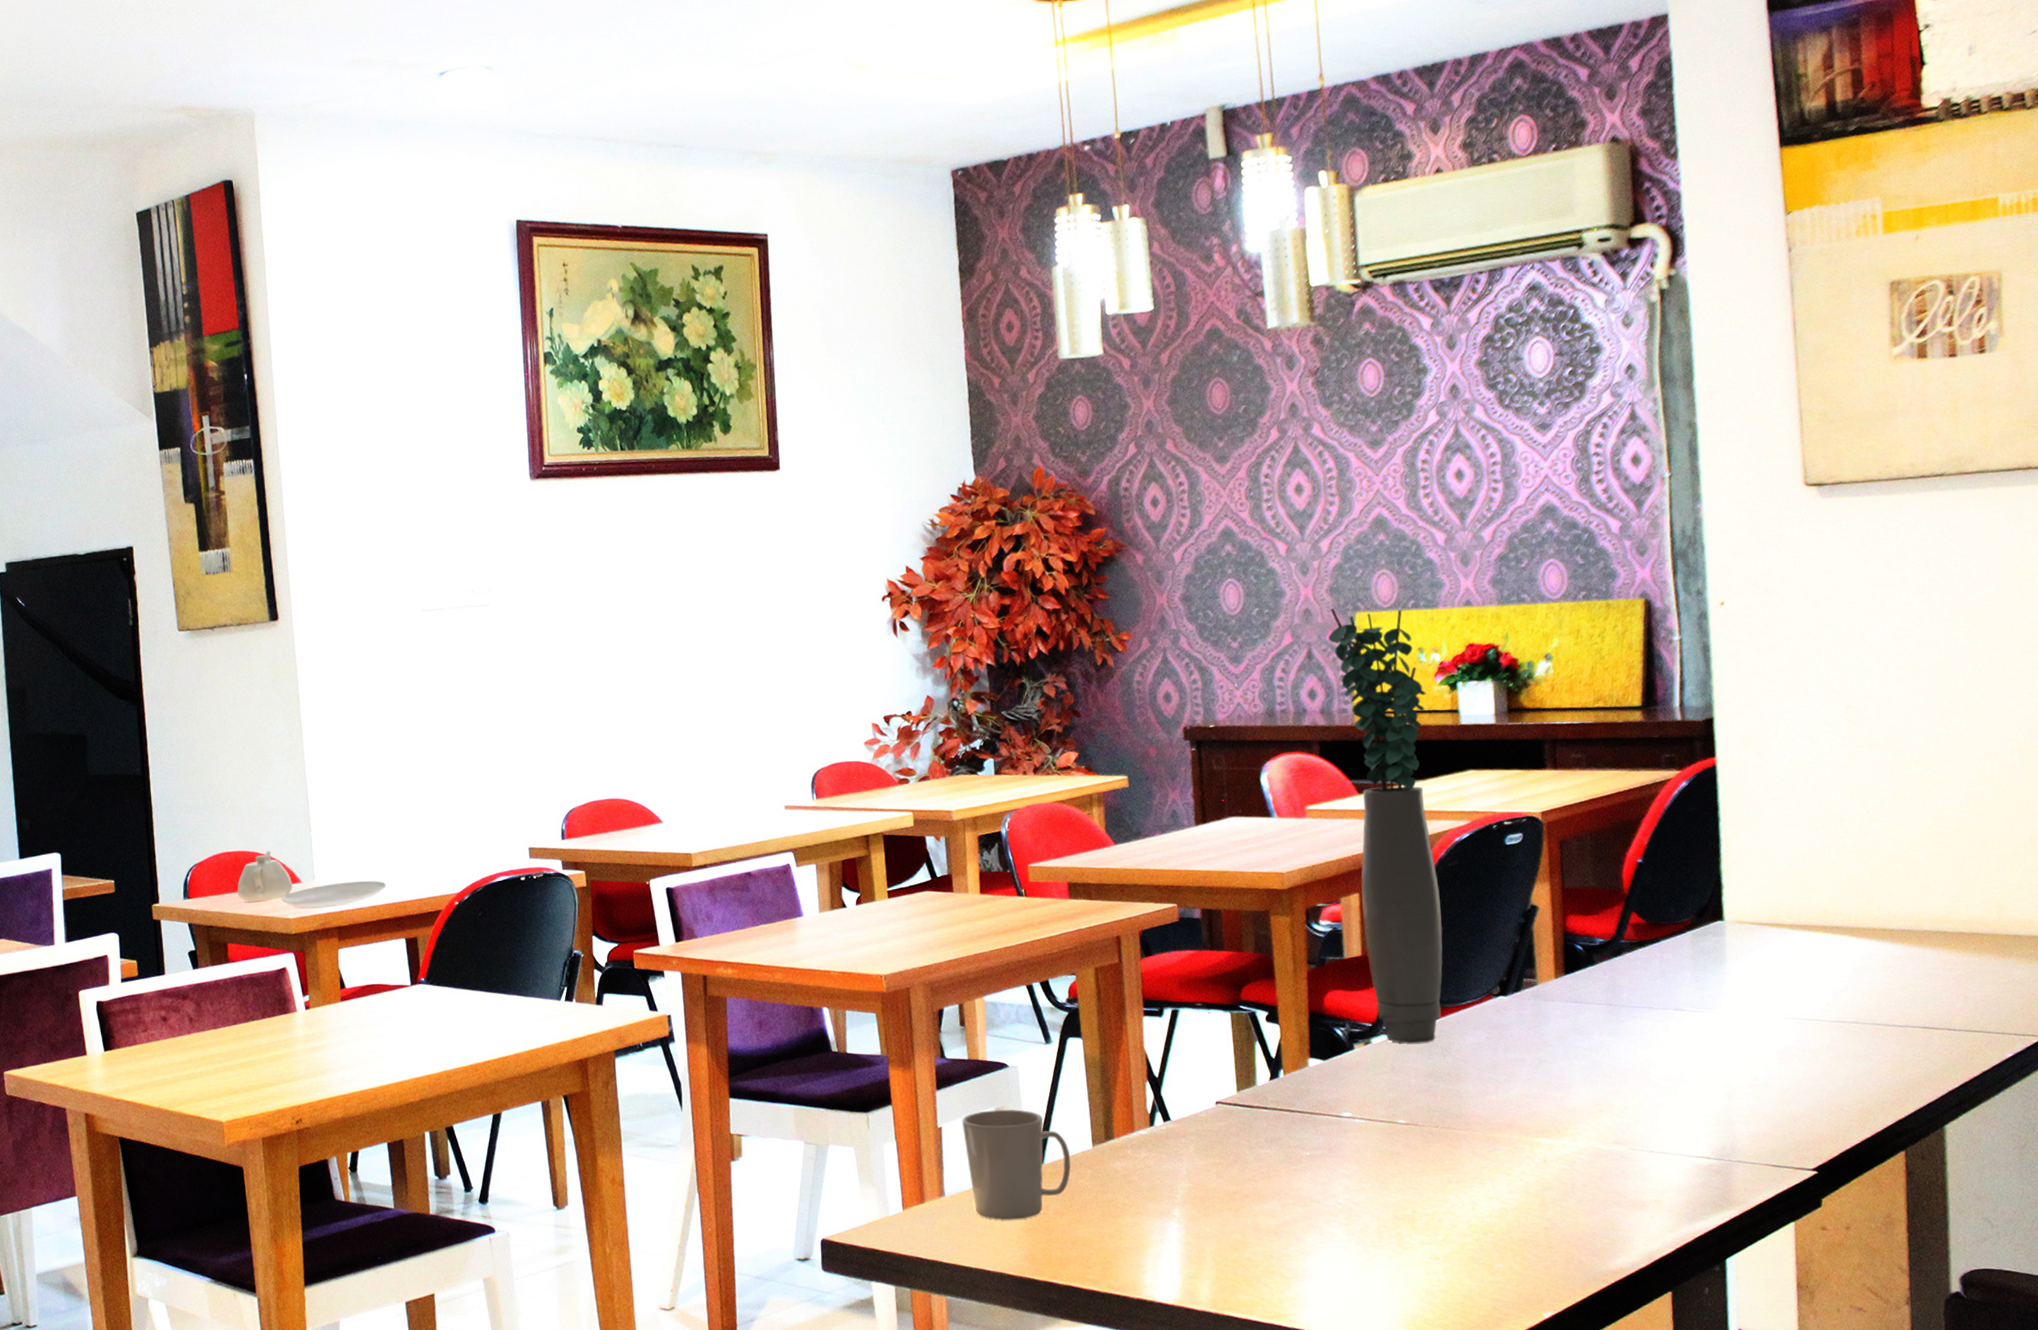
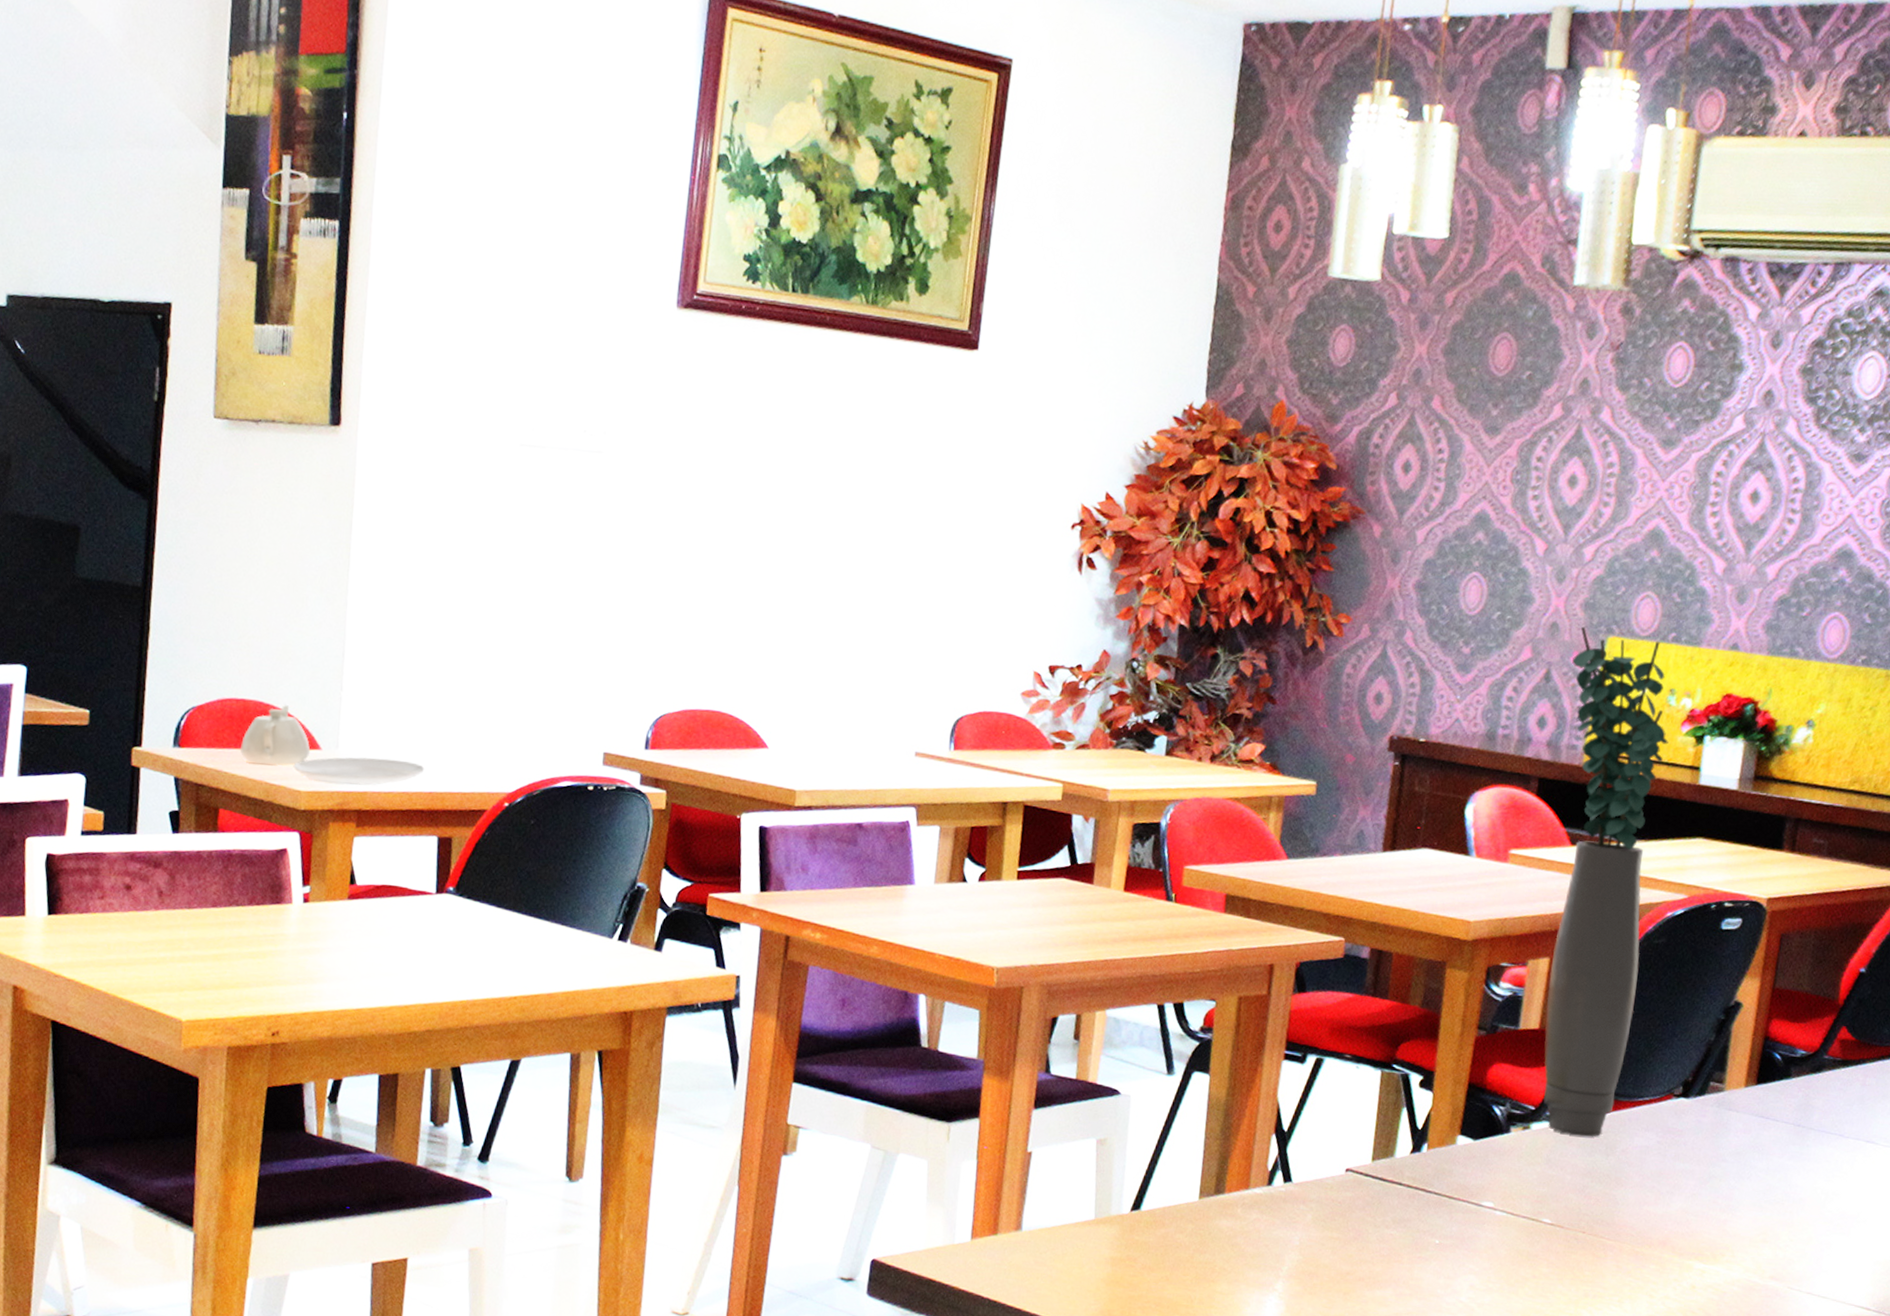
mug: present [962,1109,1071,1220] -> none [1053,1140,1172,1269]

